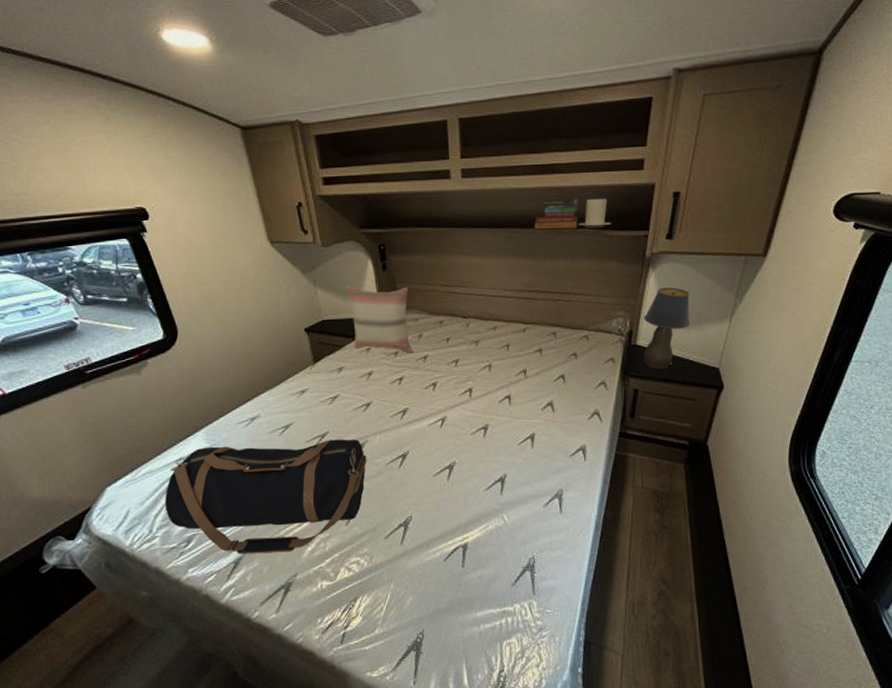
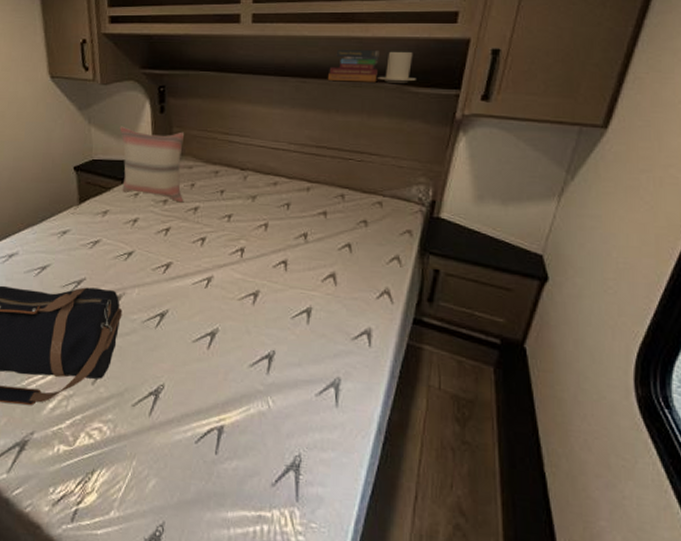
table lamp: present [642,287,691,370] -> none [446,155,508,250]

